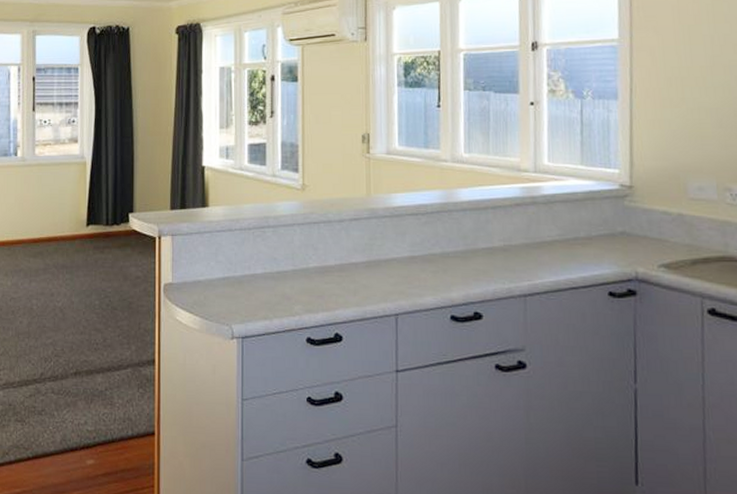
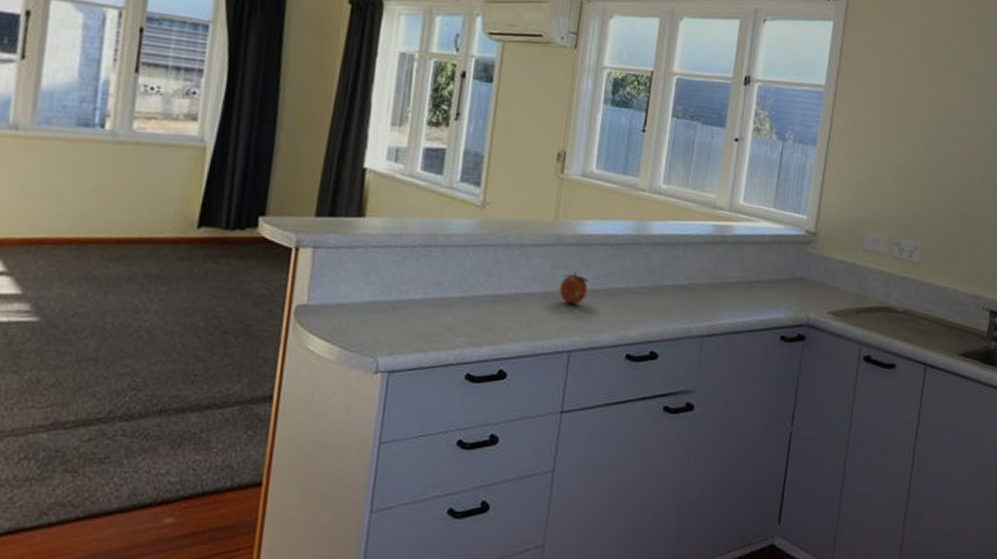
fruit: none [379,241,407,271] -> present [559,271,590,304]

